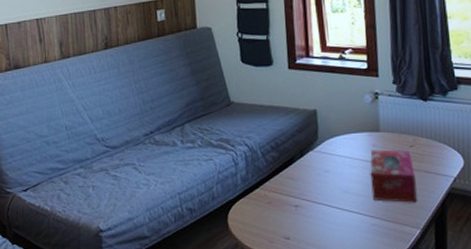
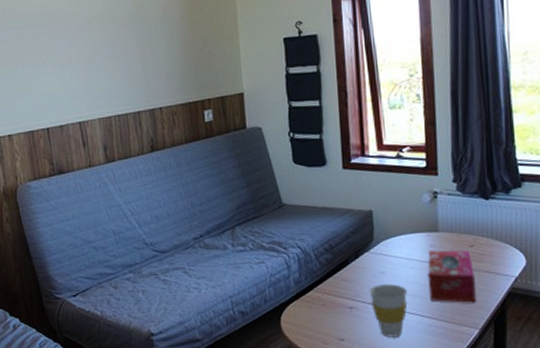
cup: none [314,183,352,236] -> present [369,284,408,337]

